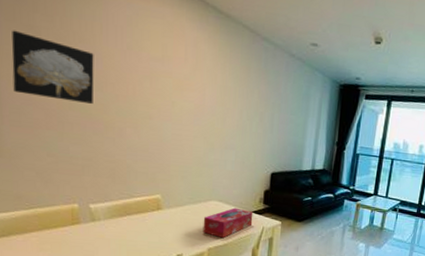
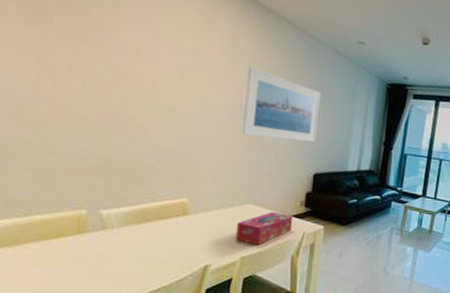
wall art: present [12,30,94,104] -> none [14,13,116,97]
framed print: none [205,71,277,143] -> present [242,66,321,142]

